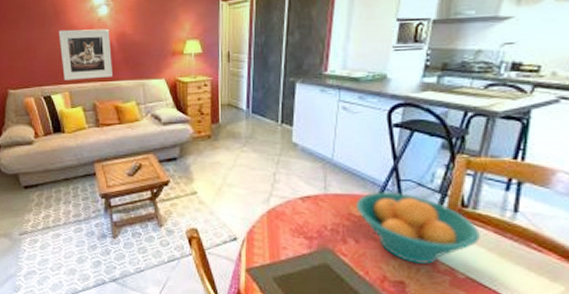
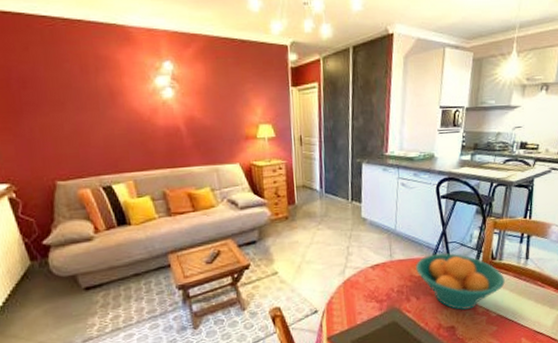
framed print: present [58,28,112,80] -> none [116,112,183,168]

